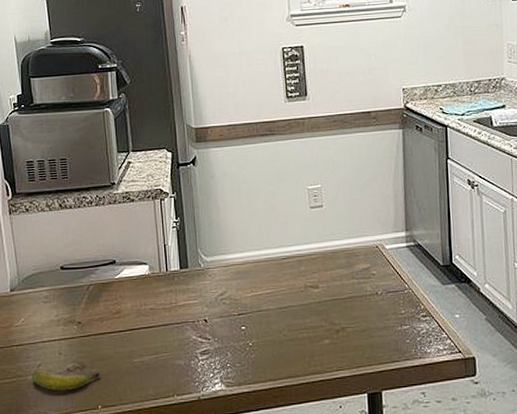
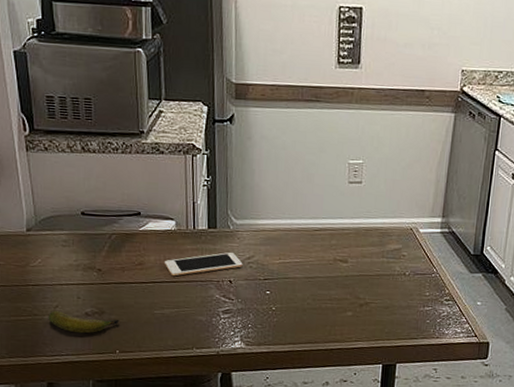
cell phone: none [141,291,216,322] -> present [165,252,243,277]

